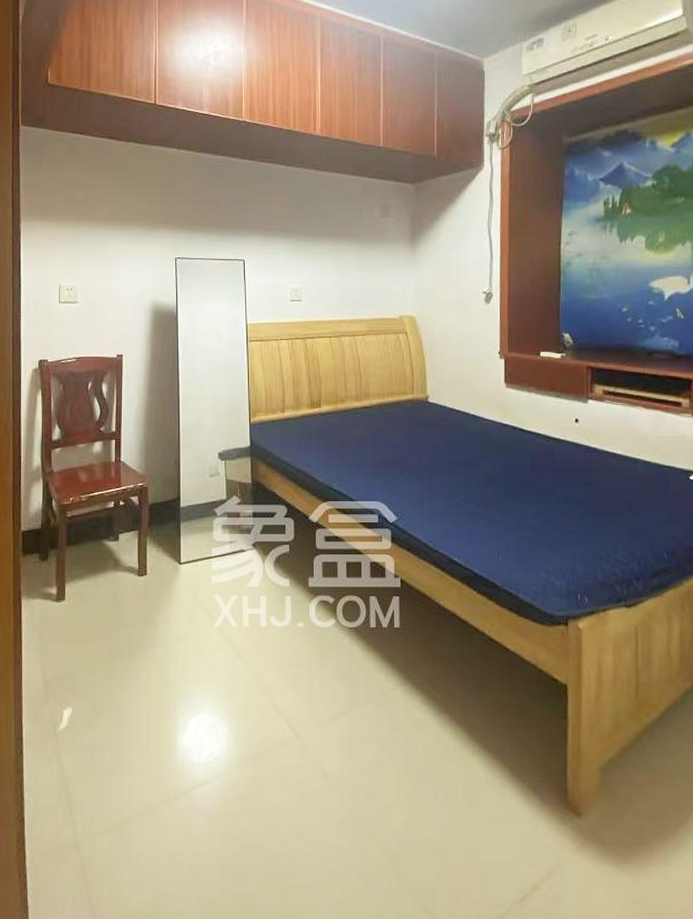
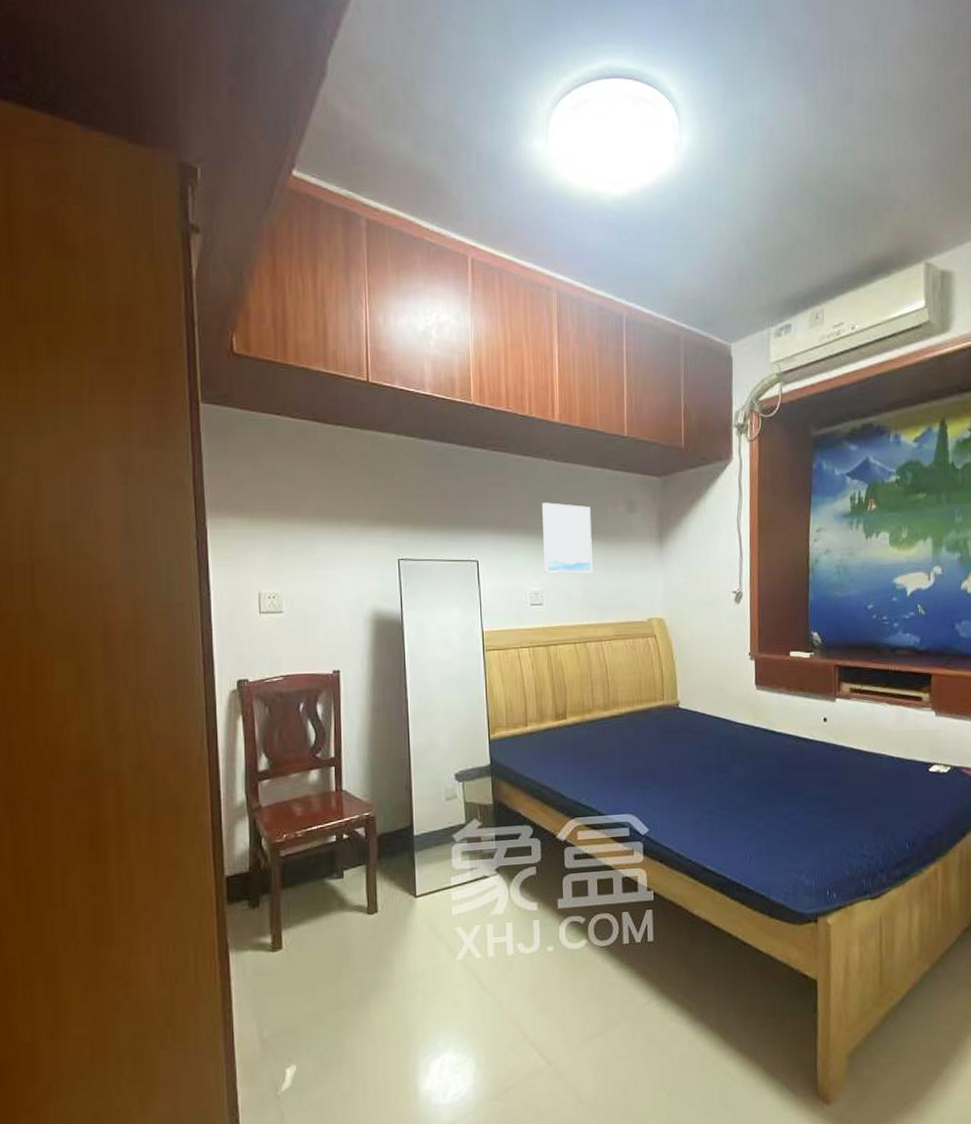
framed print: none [302,207,348,273] -> present [541,502,593,573]

